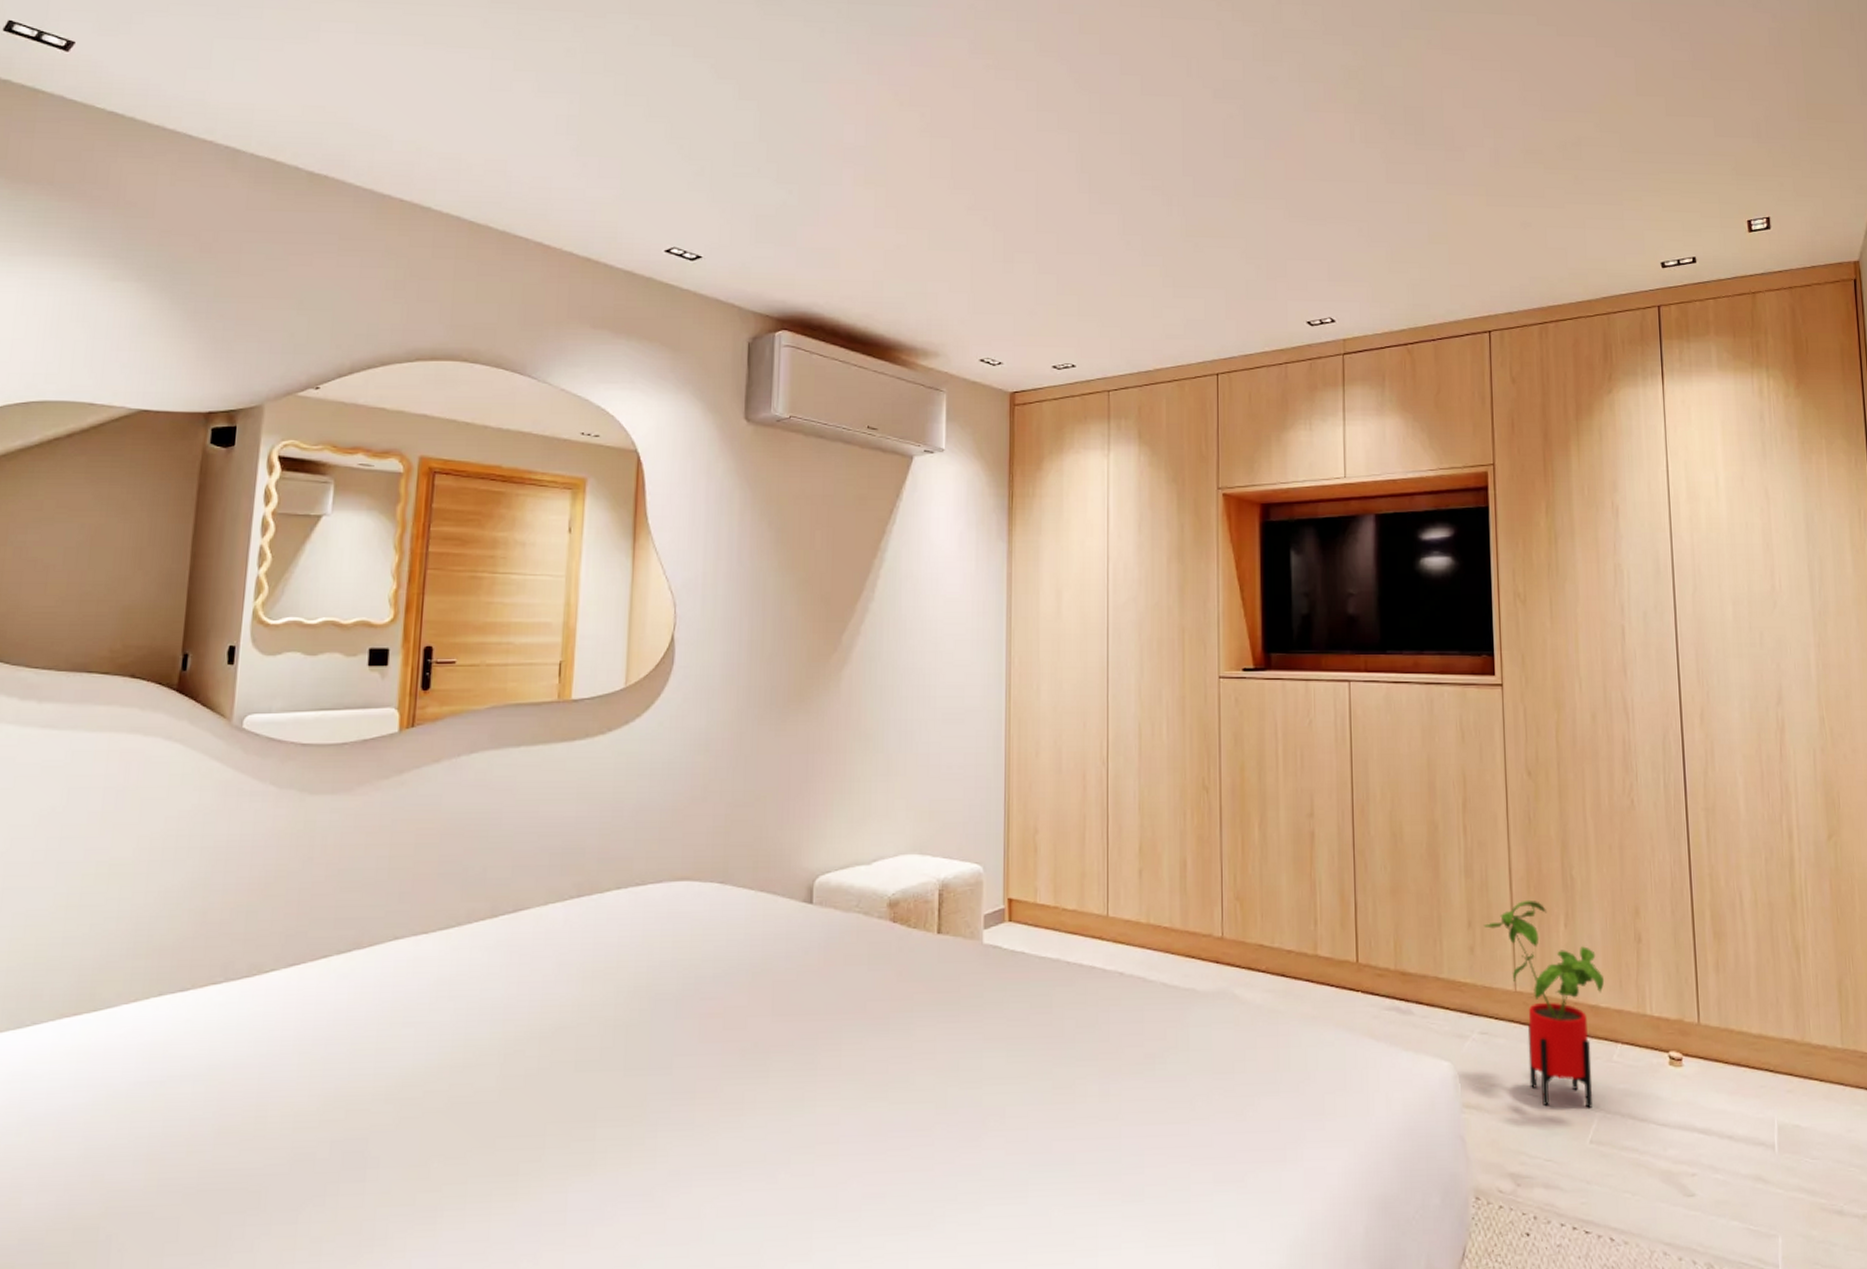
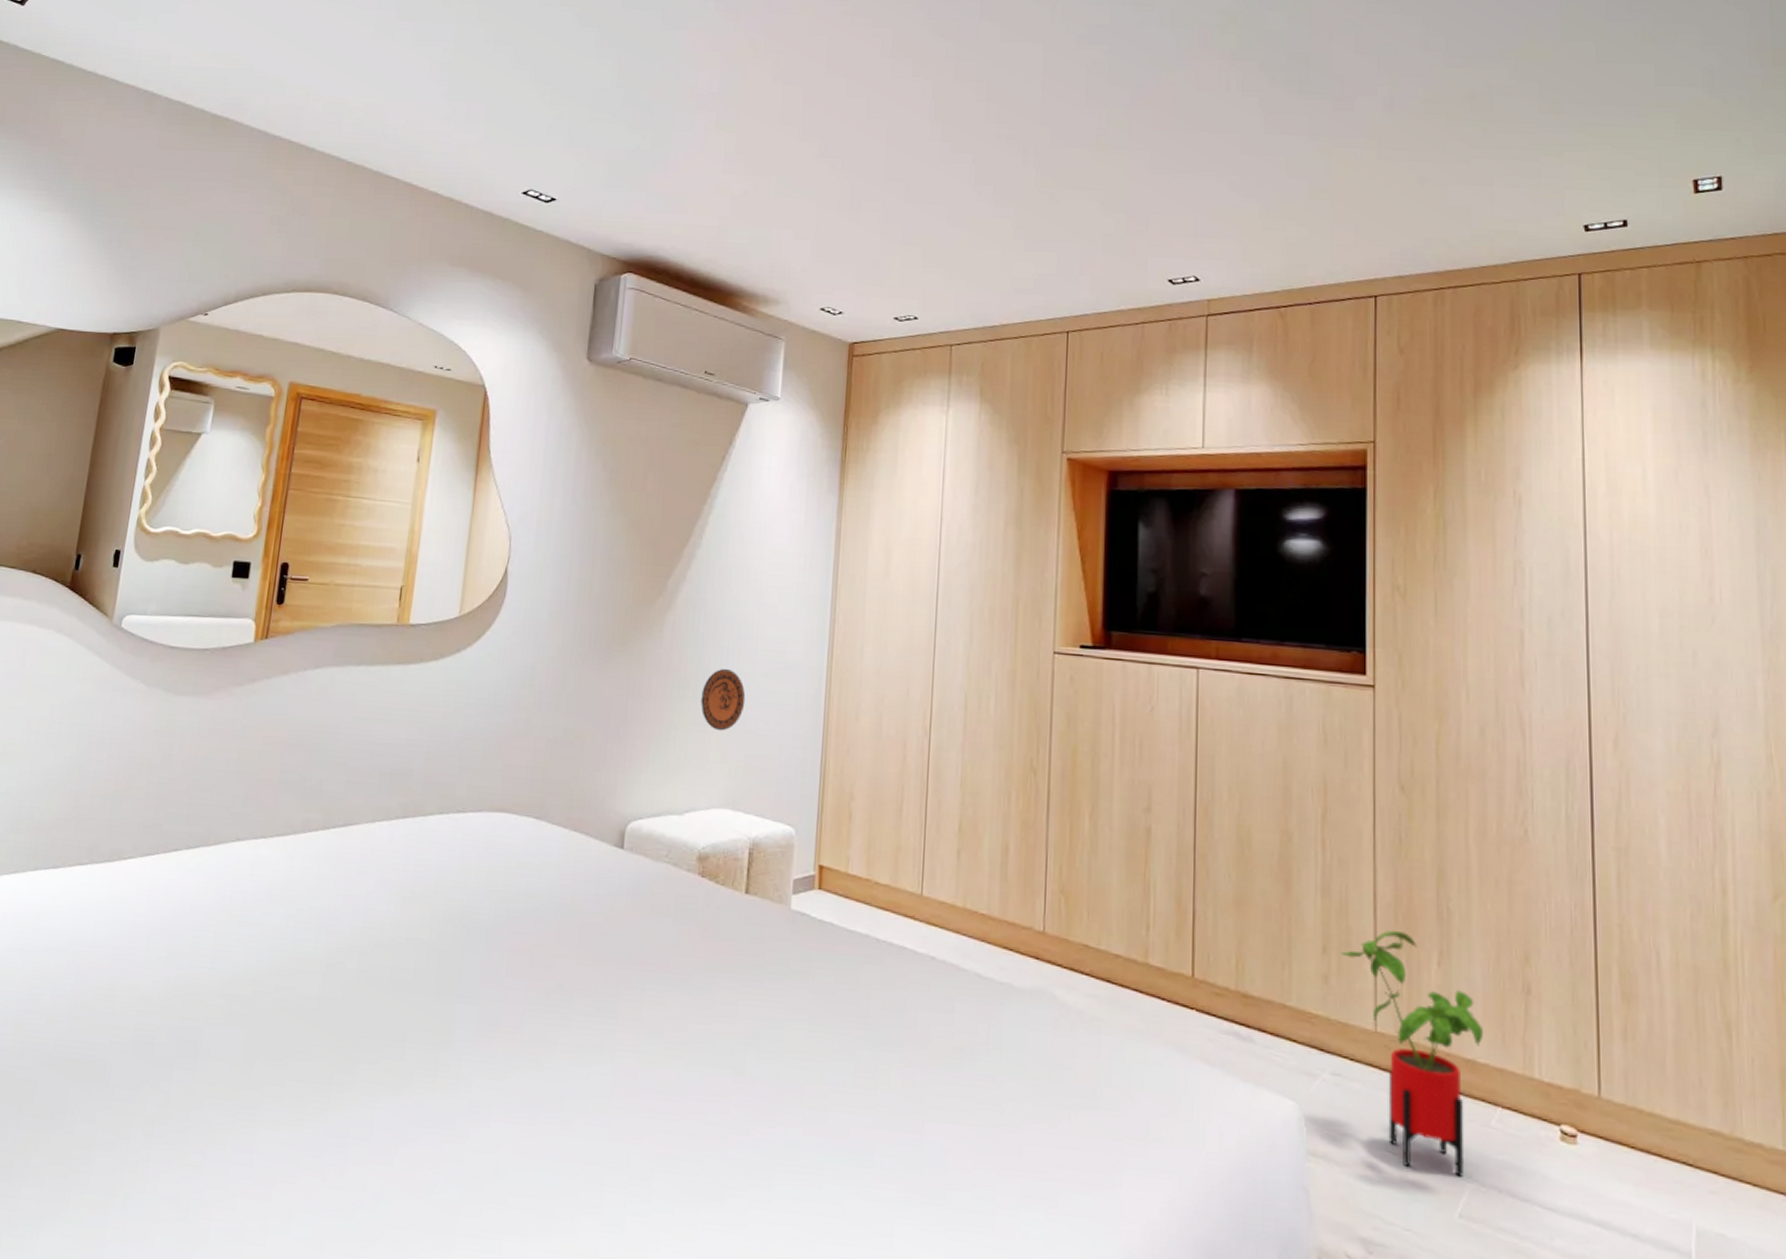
decorative plate: none [882,719,927,779] -> present [701,669,746,731]

